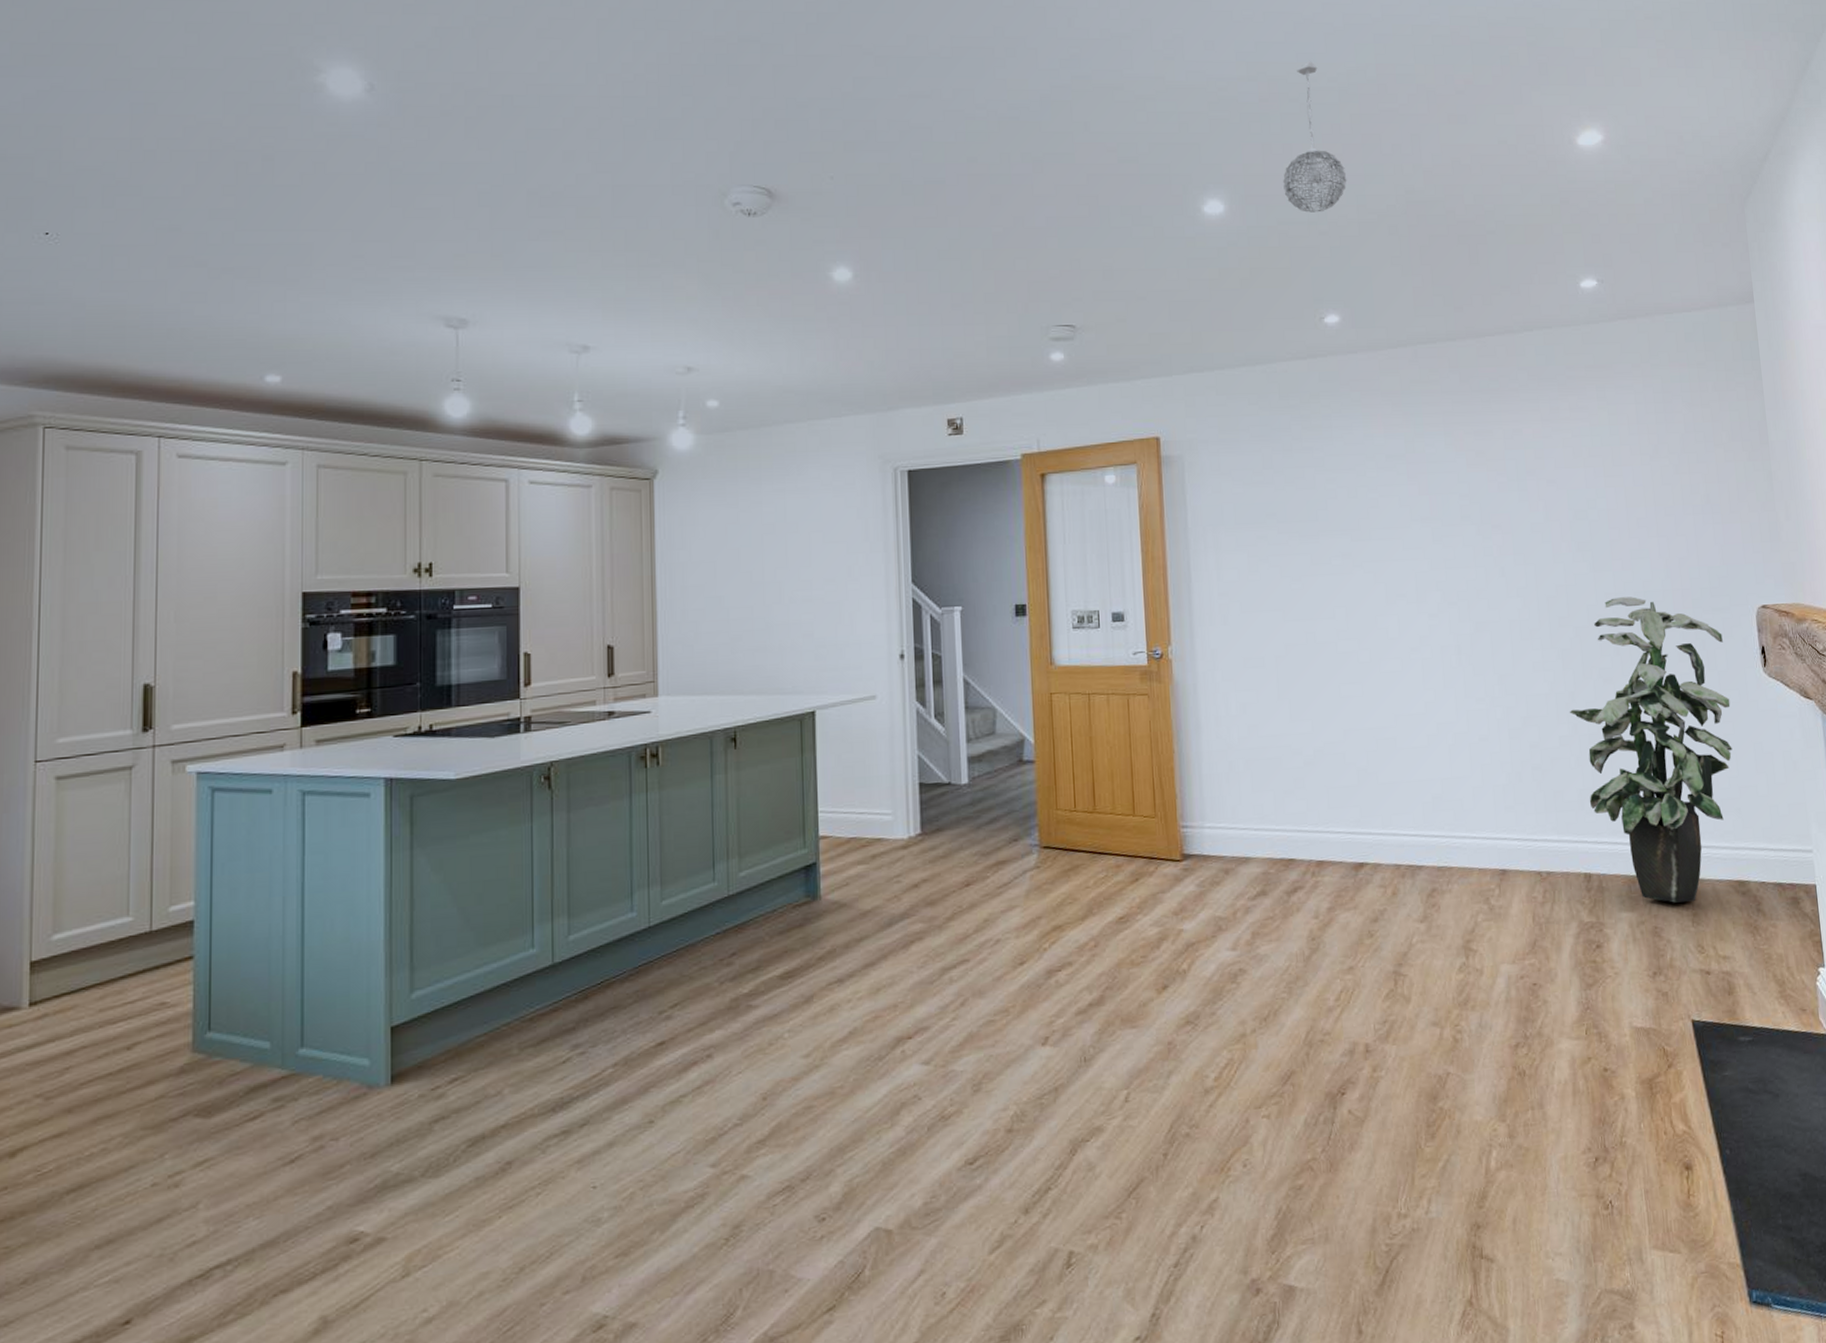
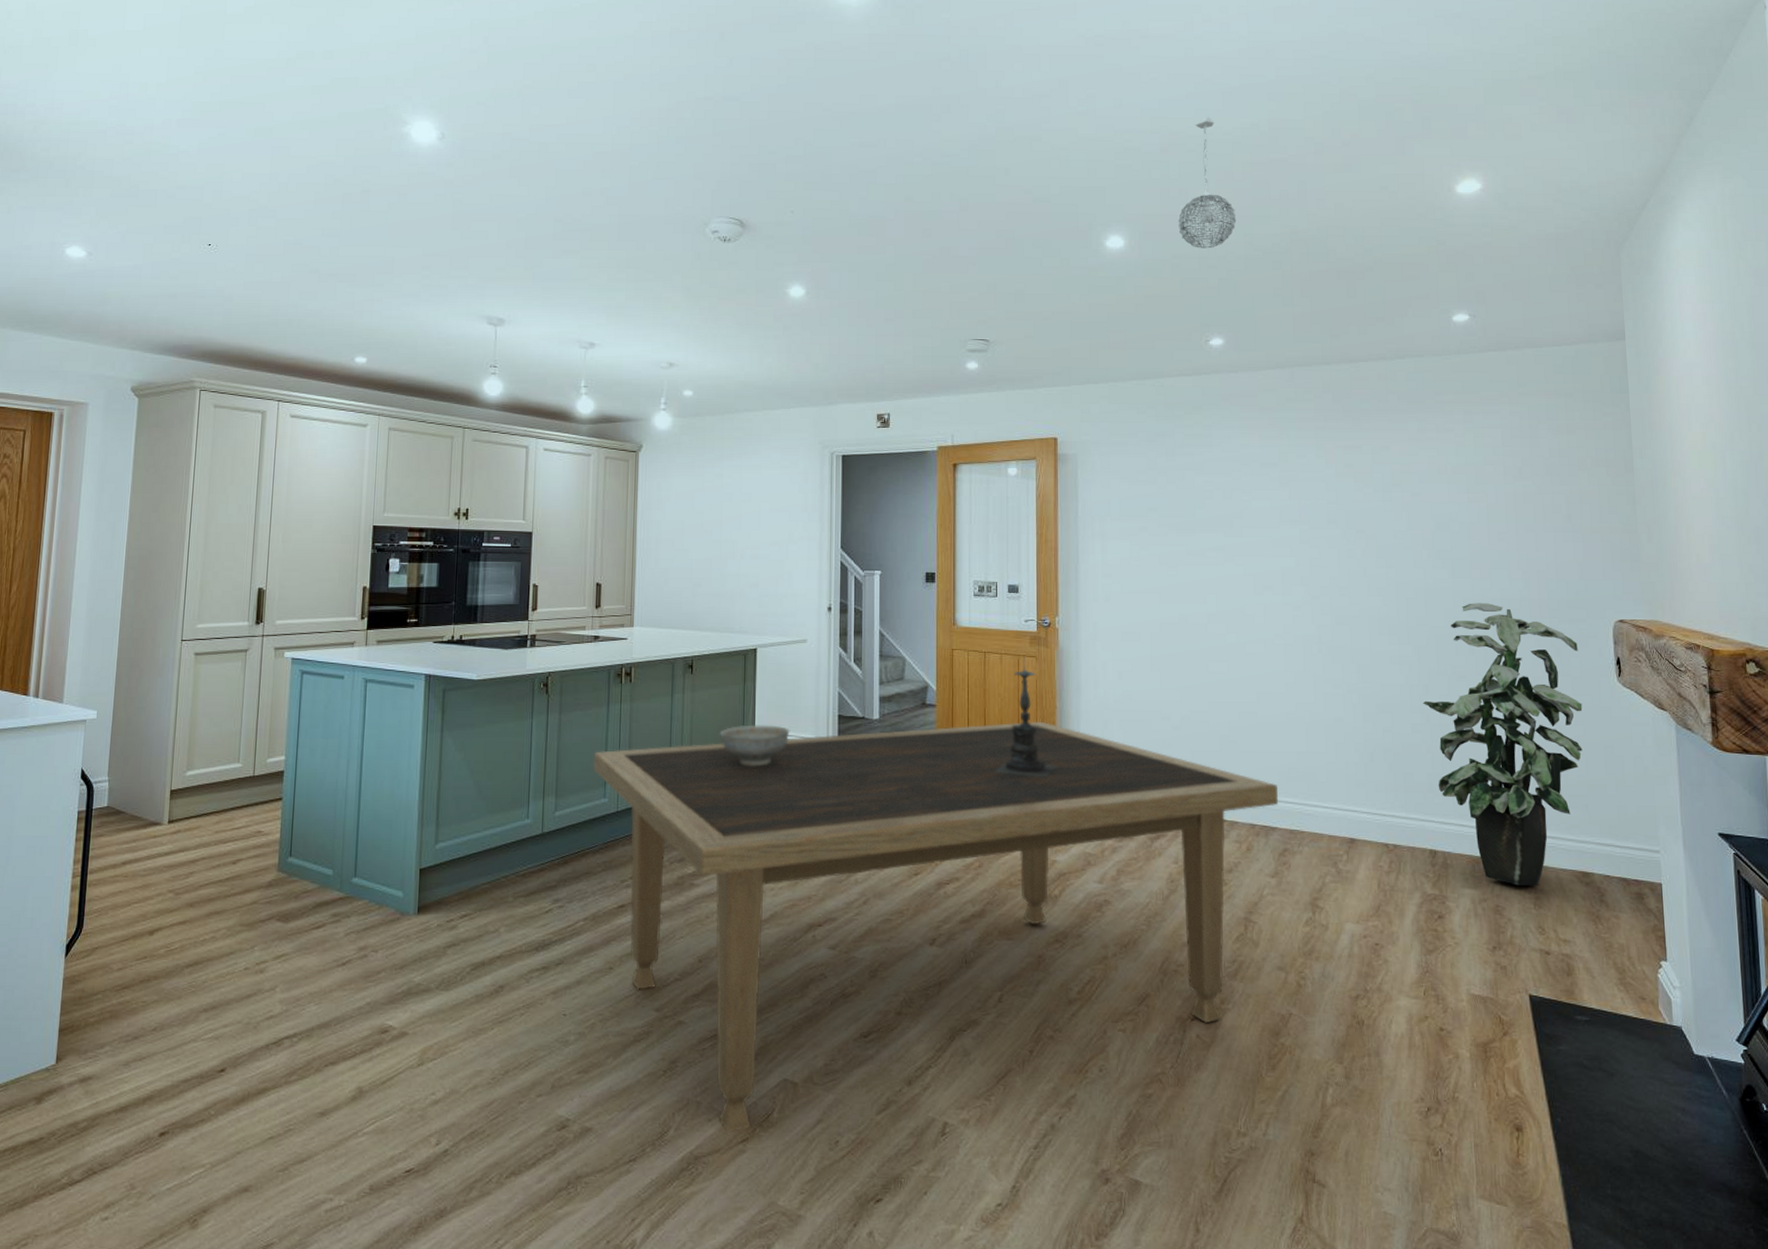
dining table: none [616,769,1423,1303] -> present [594,721,1278,1133]
decorative bowl: none [773,802,861,855] -> present [719,725,790,767]
candle holder: none [1105,695,1180,836] -> present [993,656,1058,778]

